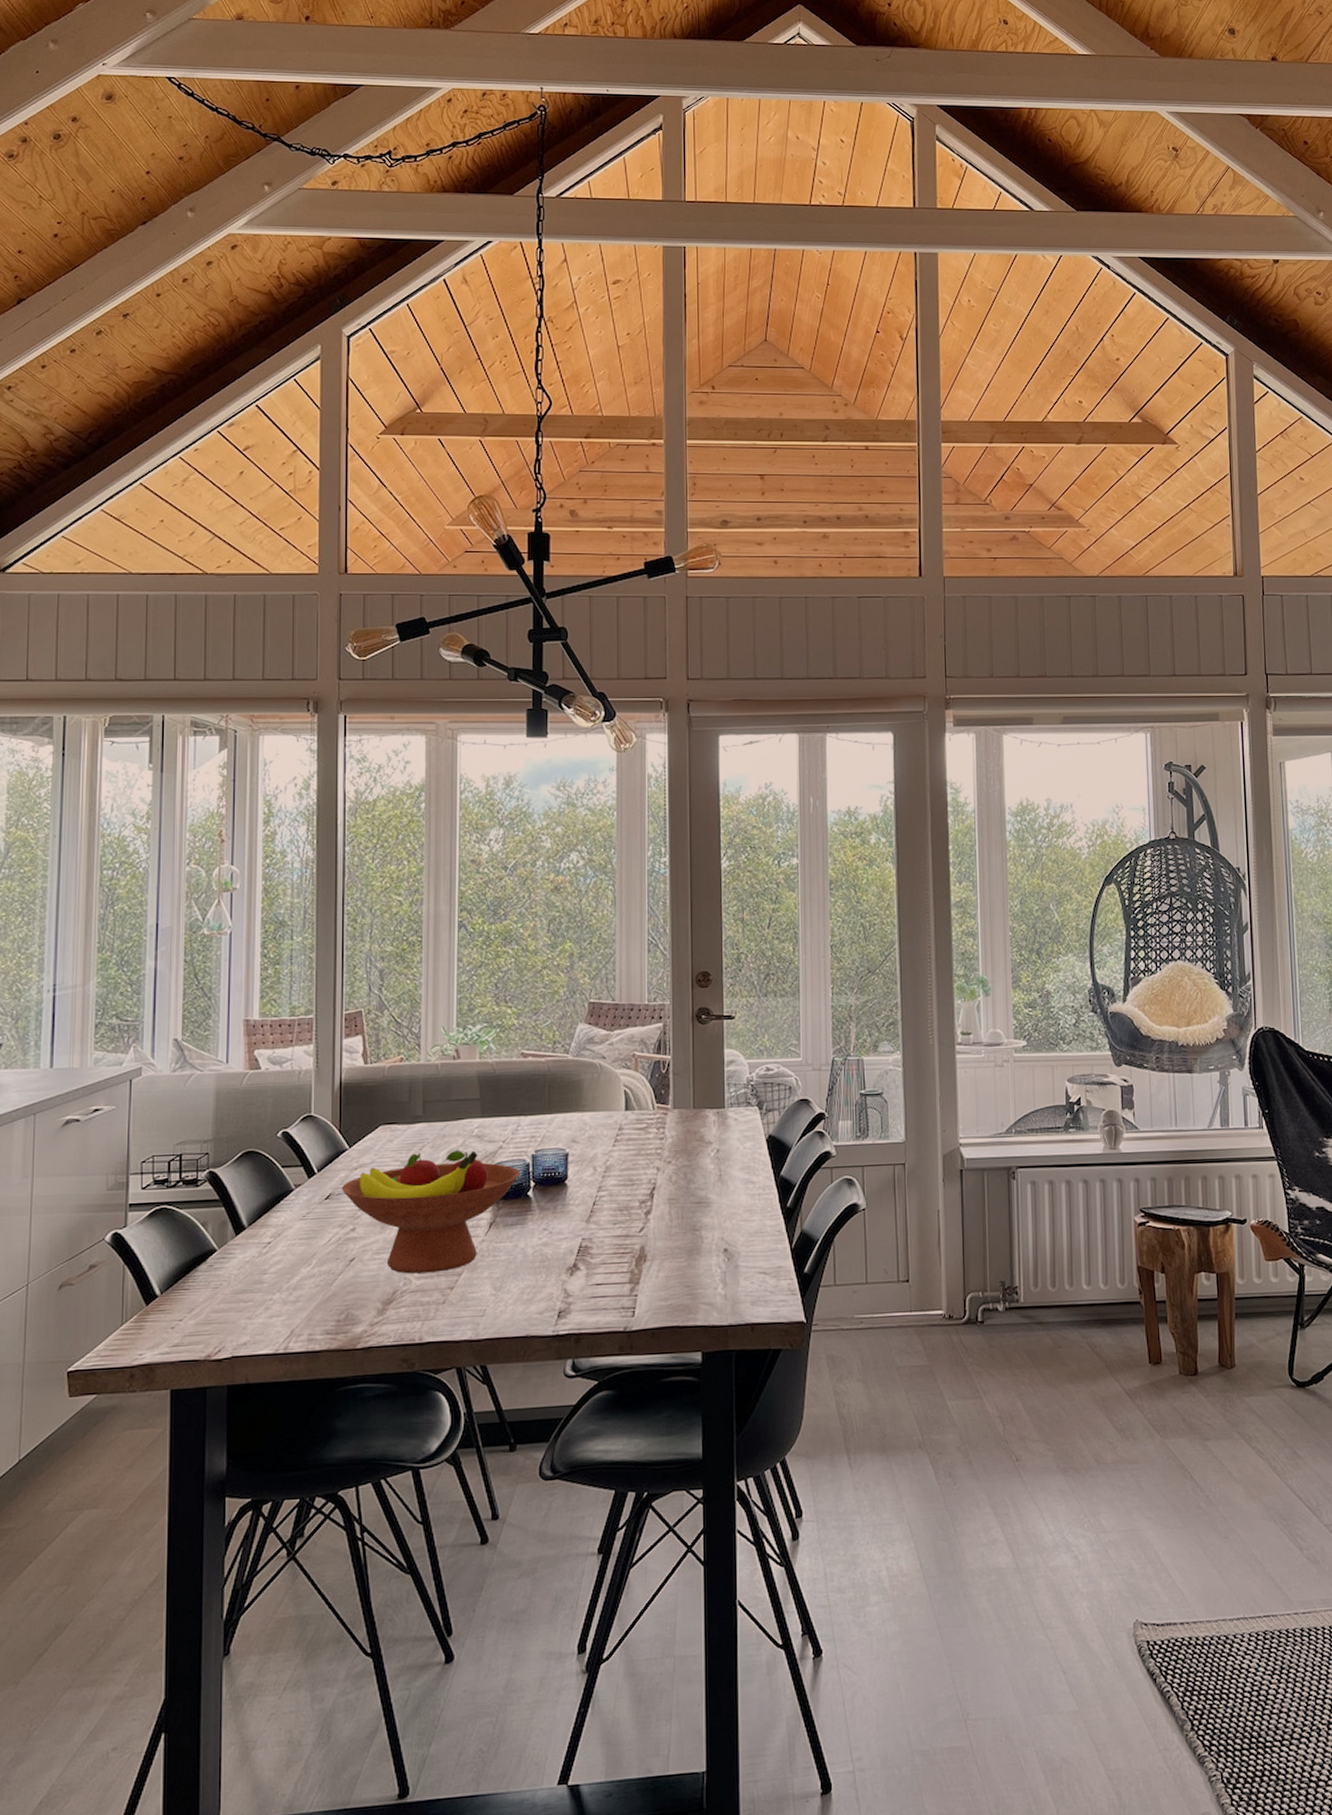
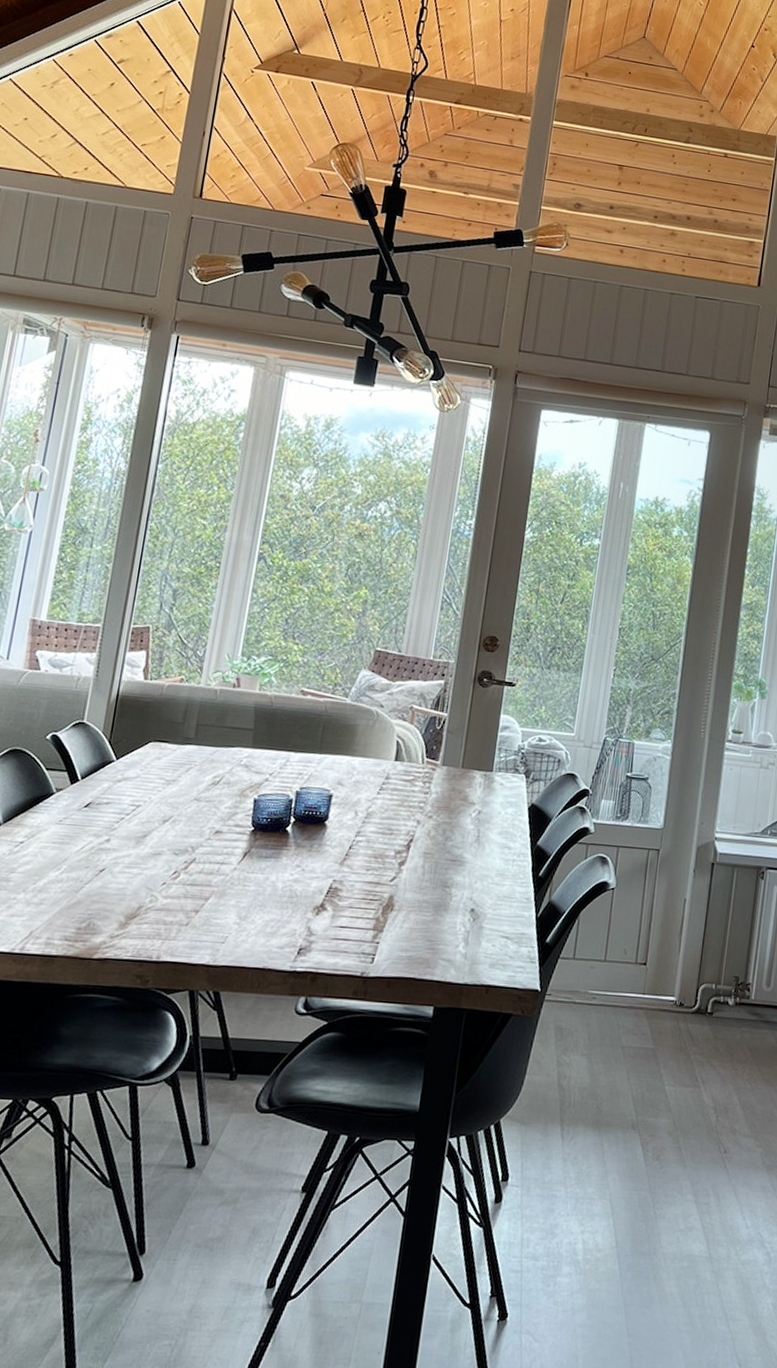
fruit bowl: present [341,1150,520,1274] -> none [102,773,283,894]

